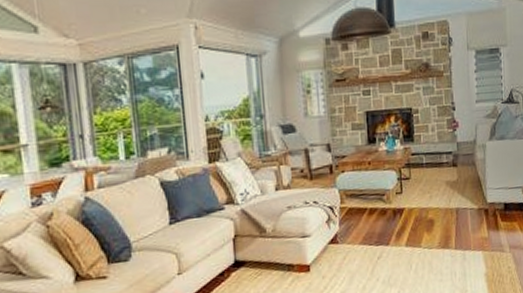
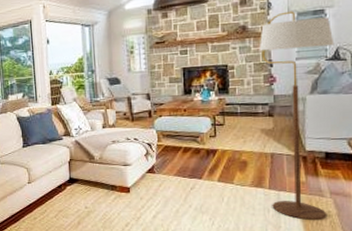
floor lamp: none [441,48,509,280] -> present [259,11,335,221]

